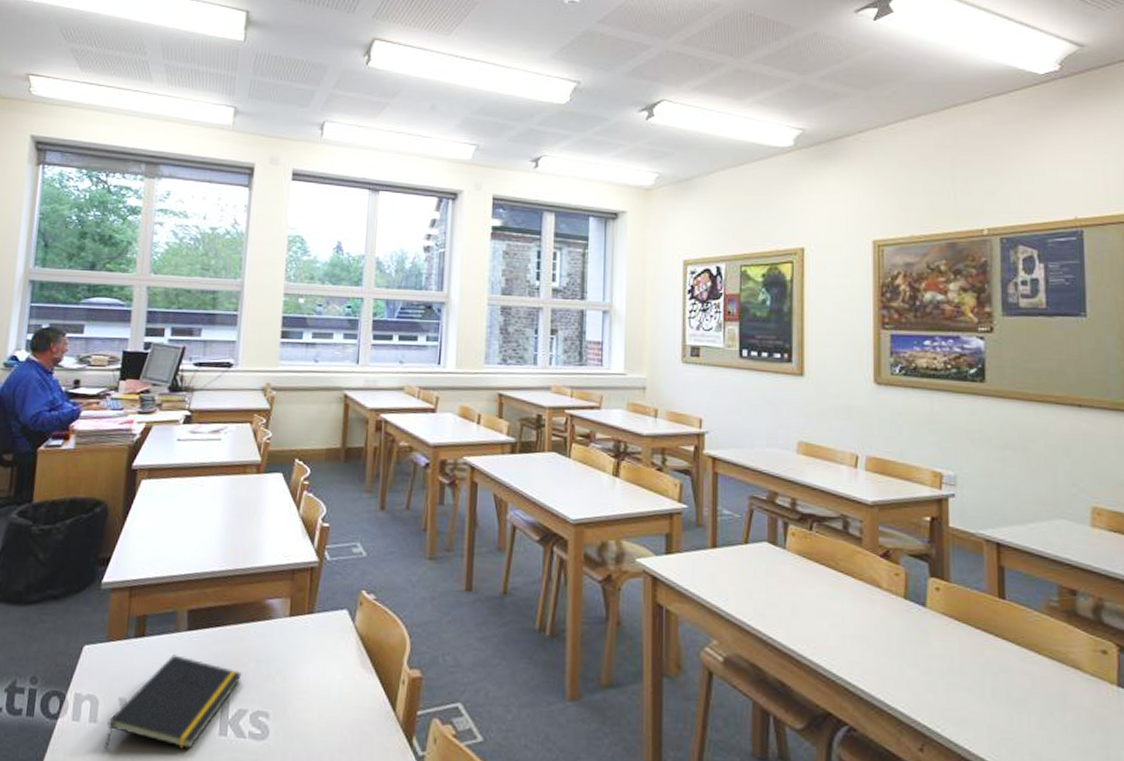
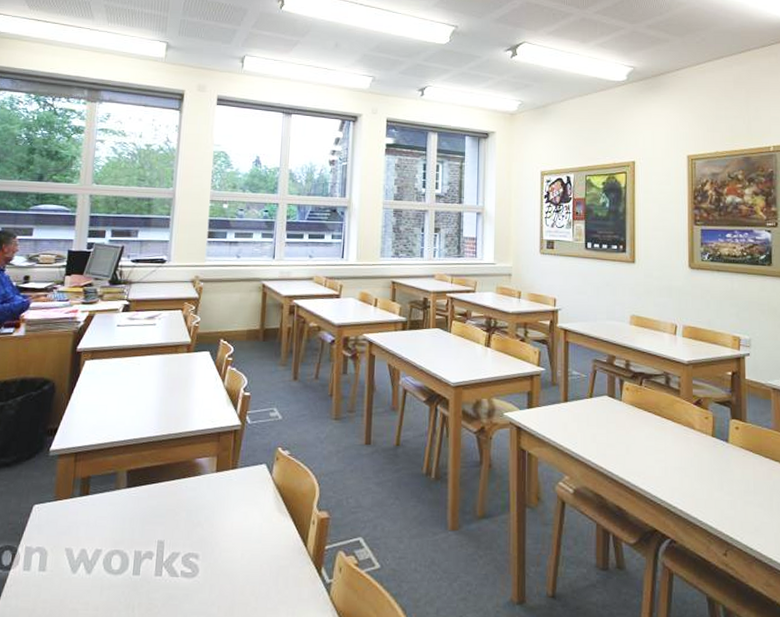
notepad: present [105,654,242,749] -> none [53,509,175,592]

